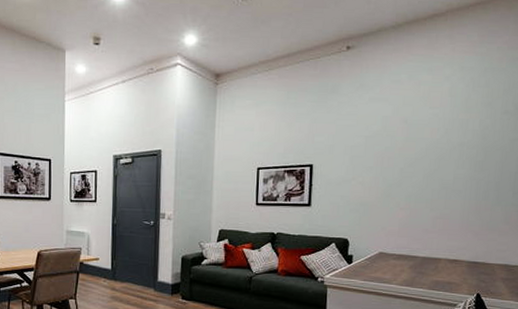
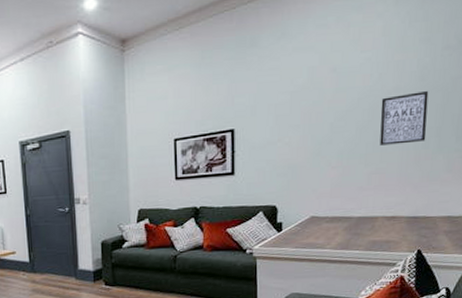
wall art: none [444,148,489,194] -> present [379,90,429,146]

